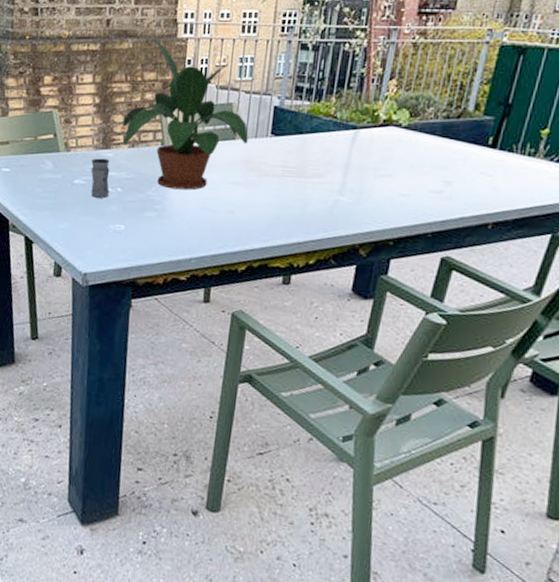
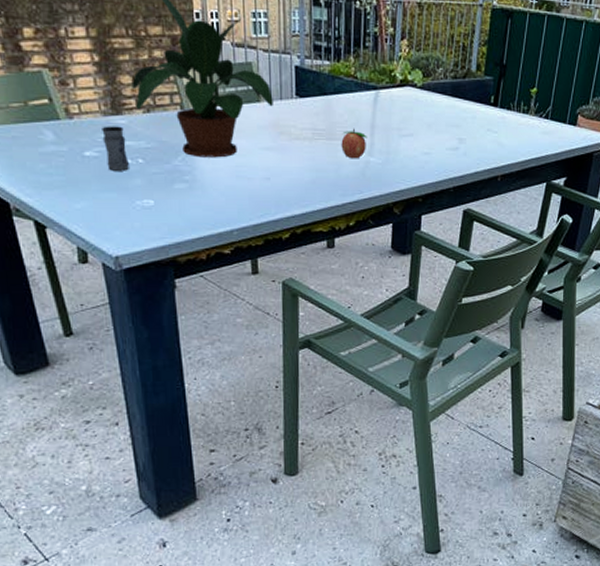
fruit: none [310,166,340,198] -> present [341,128,367,159]

